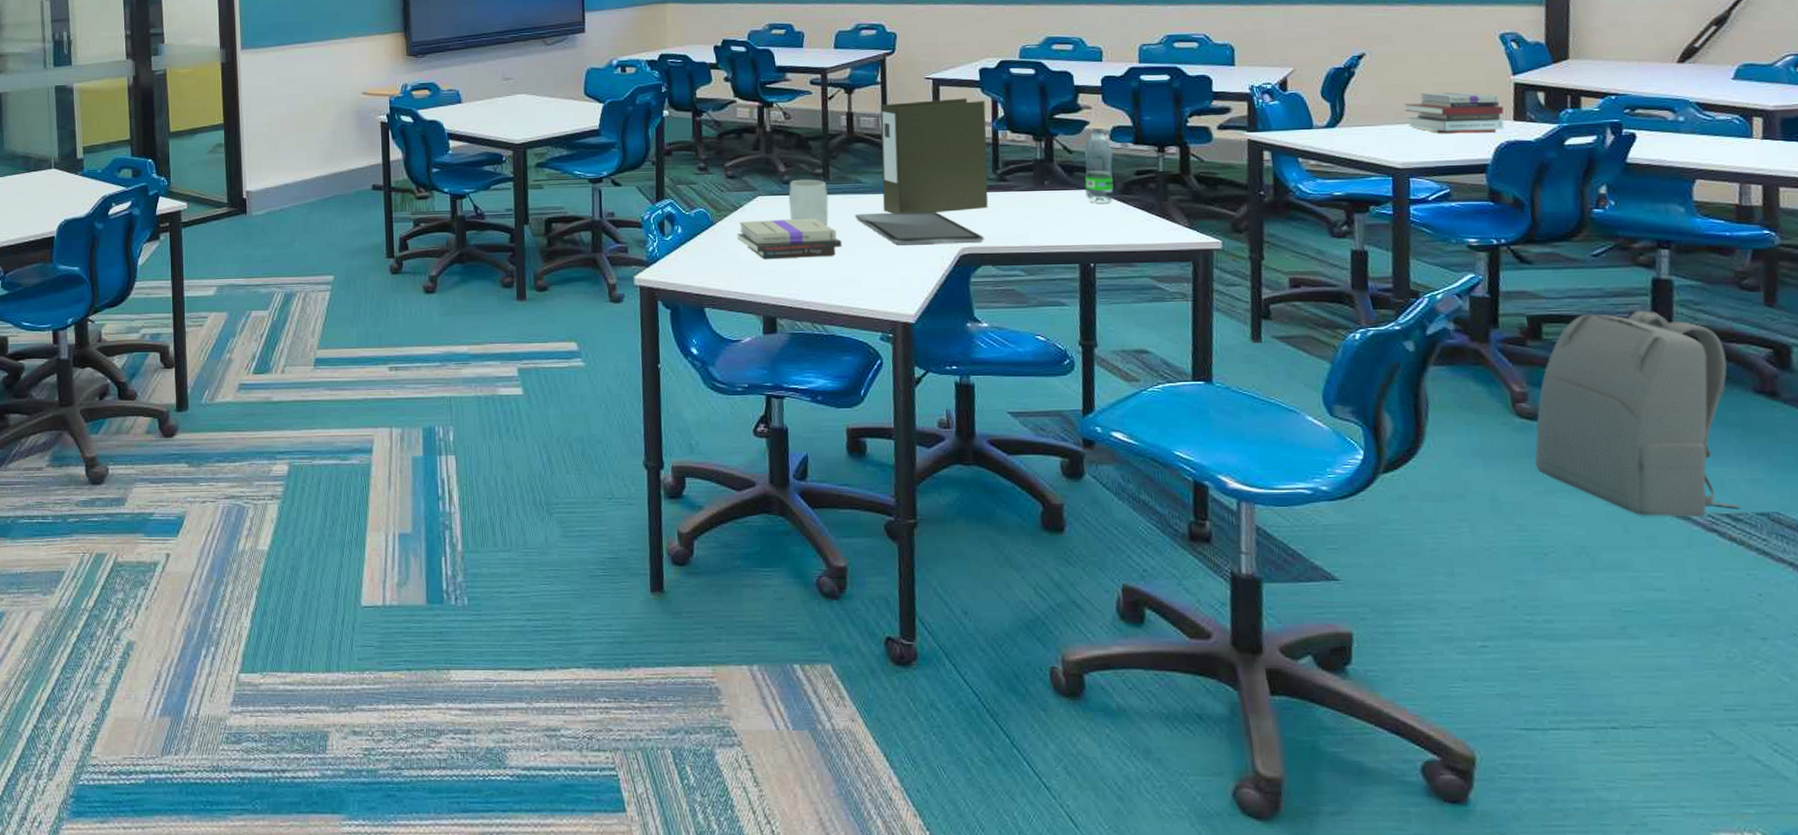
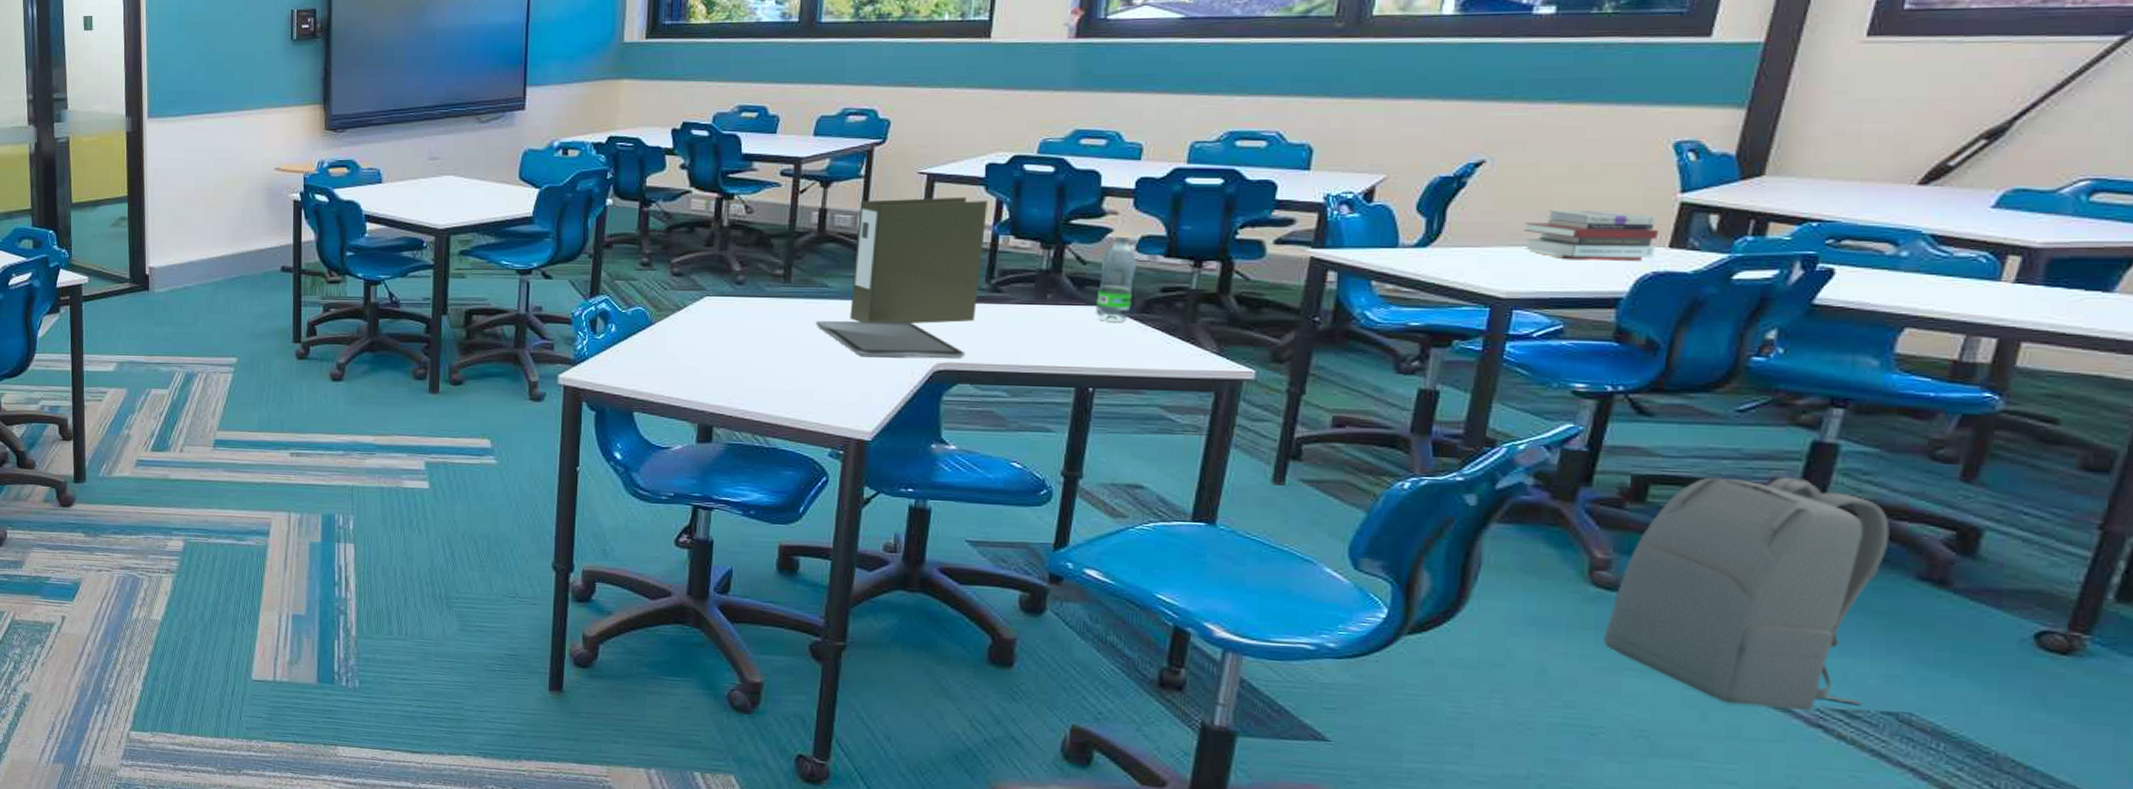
books: present [737,218,842,260] -> none [677,322,797,365]
mug: present [788,179,829,225] -> none [740,280,787,331]

